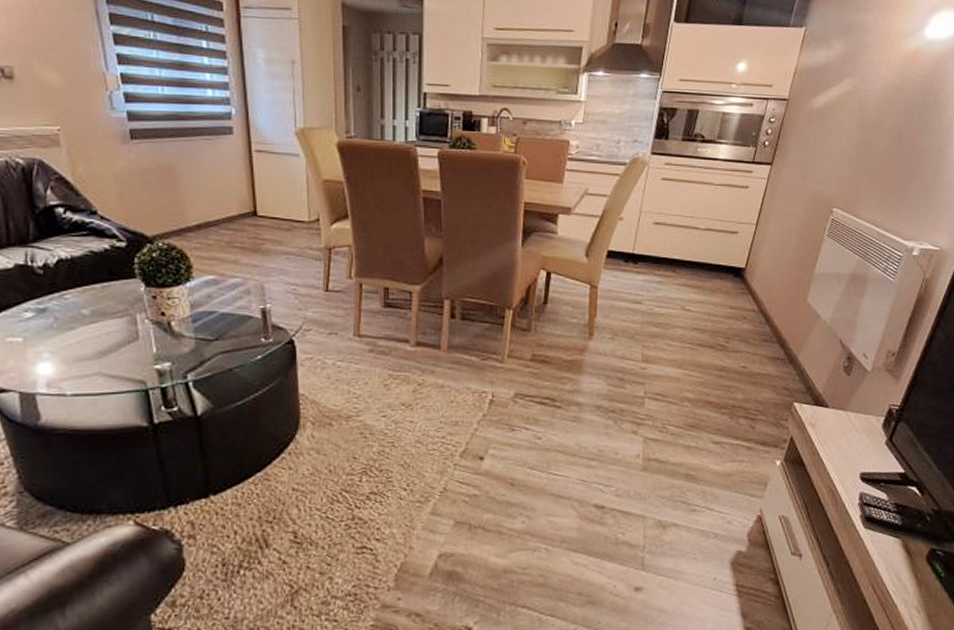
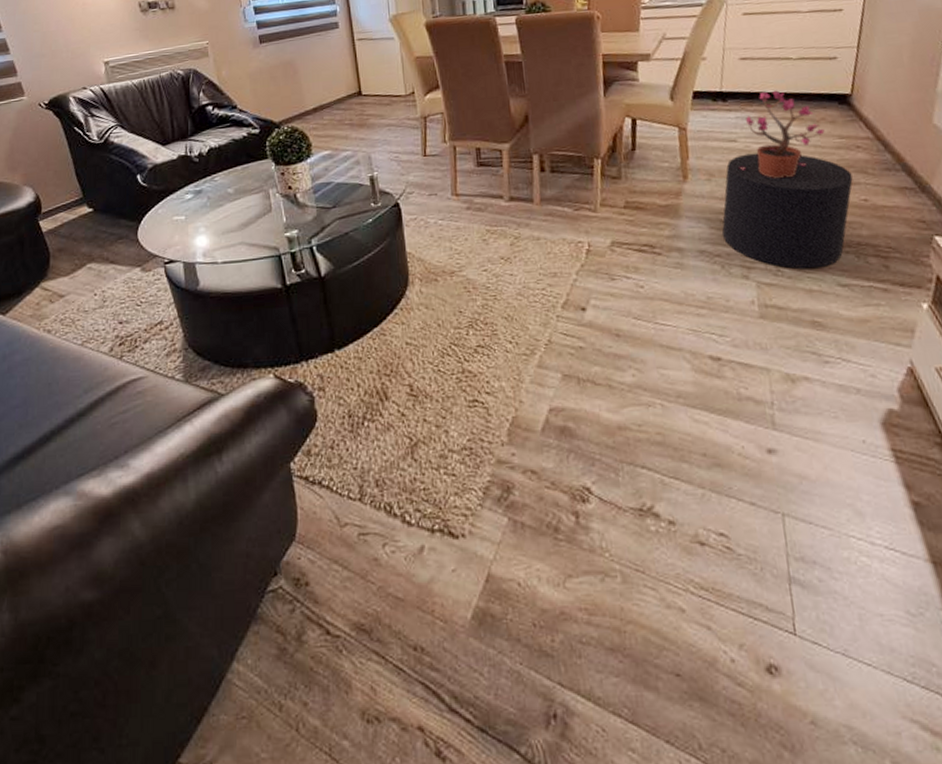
stool: none [618,316,736,427] -> present [721,153,853,269]
potted plant: none [641,257,719,341] -> present [738,90,825,178]

